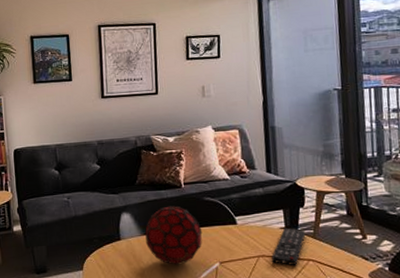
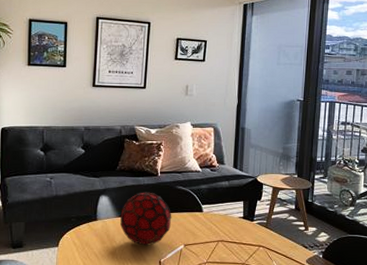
remote control: present [271,228,306,266] -> none [228,217,260,251]

